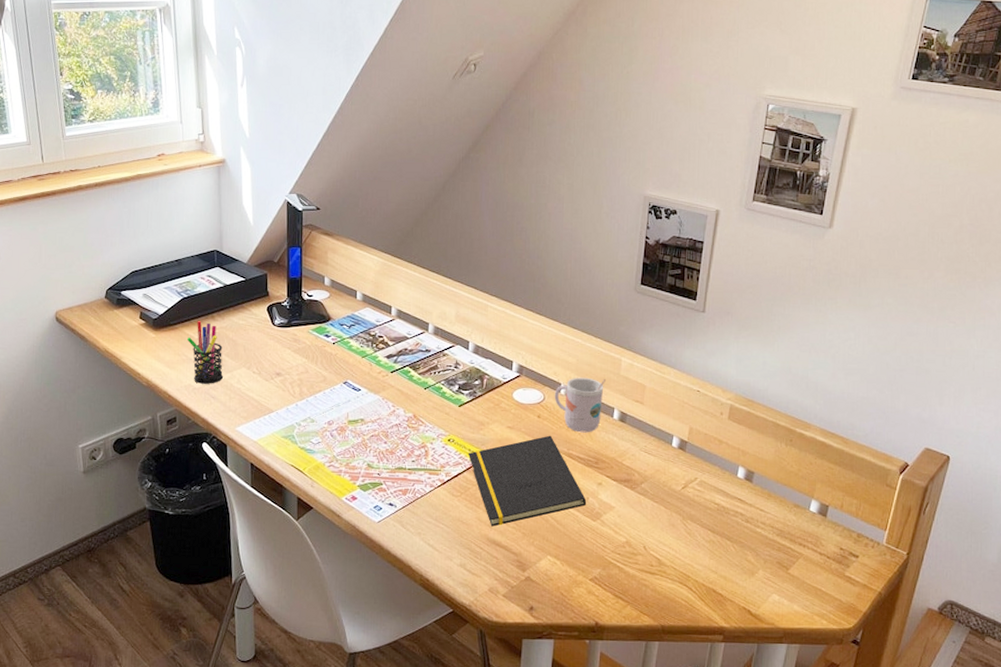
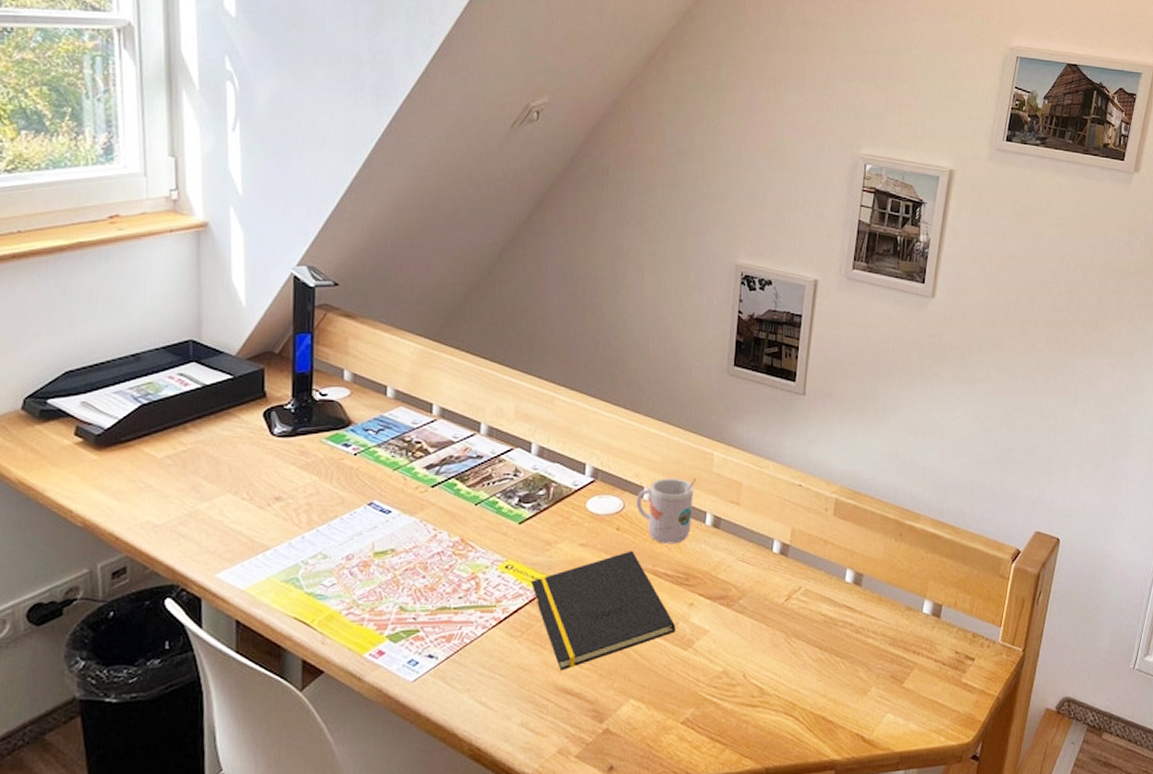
pen holder: present [187,321,223,384] -> none [146,434,198,519]

